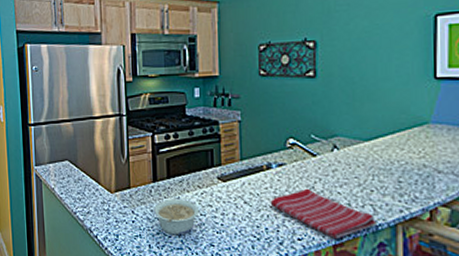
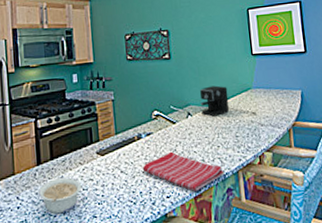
coffee maker: none [352,115,433,157] -> present [200,85,257,117]

